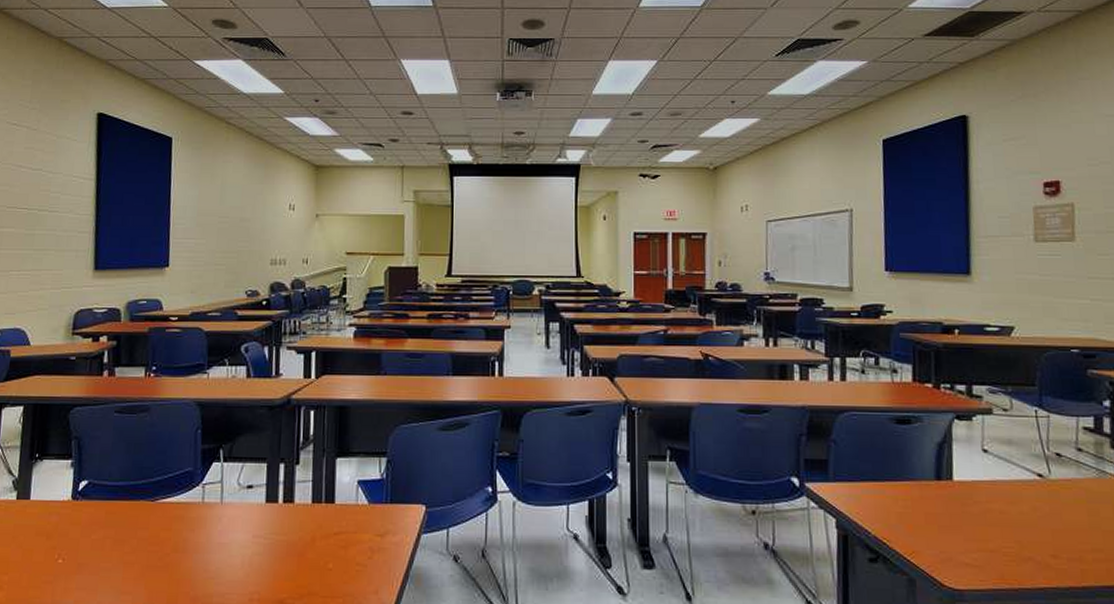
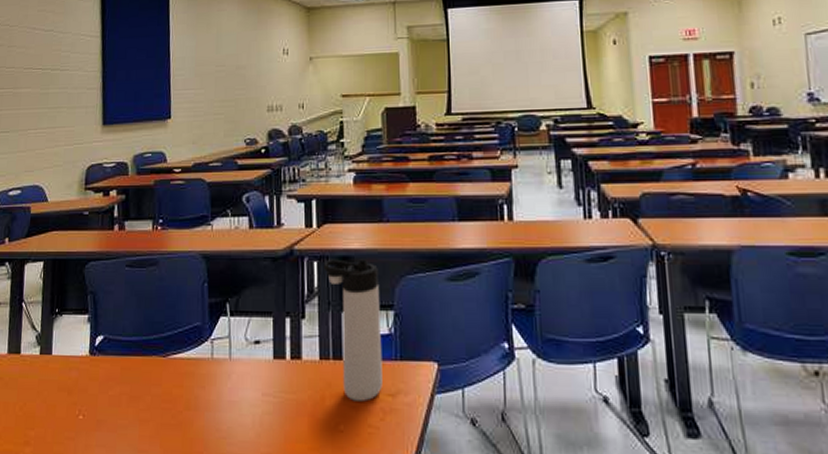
thermos bottle: none [321,408,374,542] -> present [324,259,382,402]

